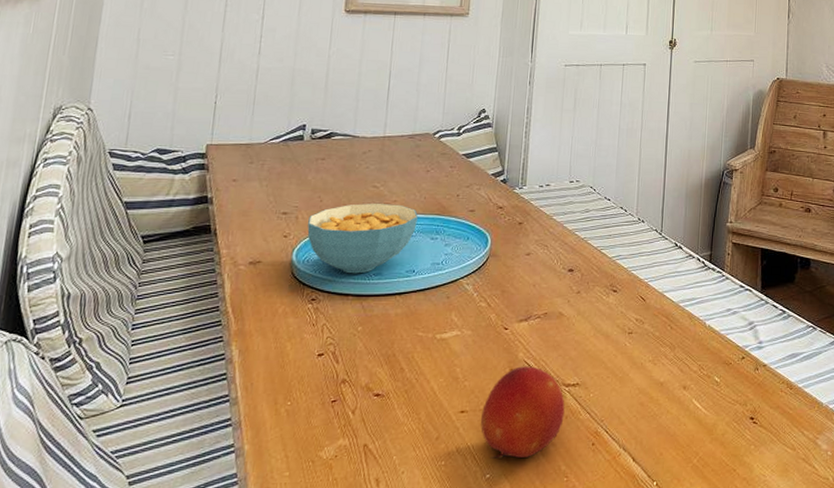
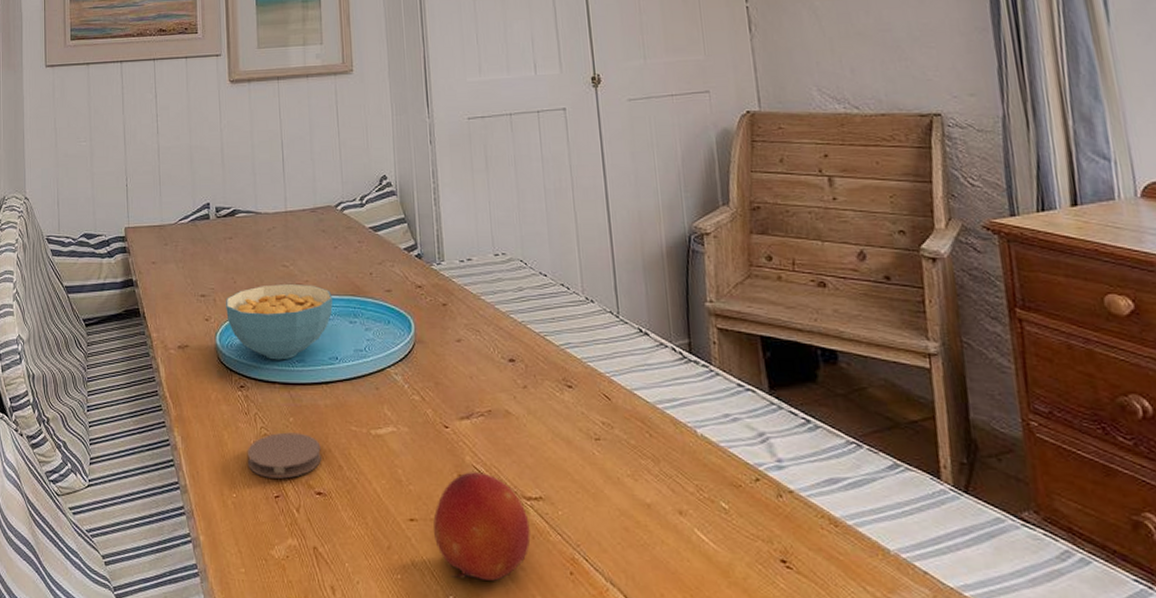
coaster: none [307,340,386,384] -> present [247,432,321,479]

